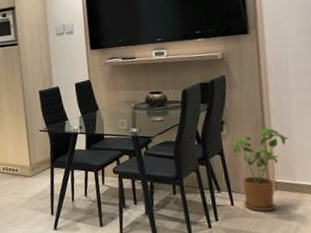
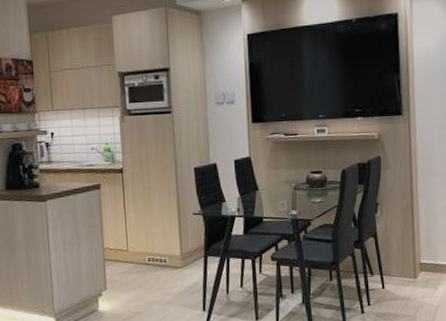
house plant: present [233,128,289,212] -> none [385,209,433,294]

